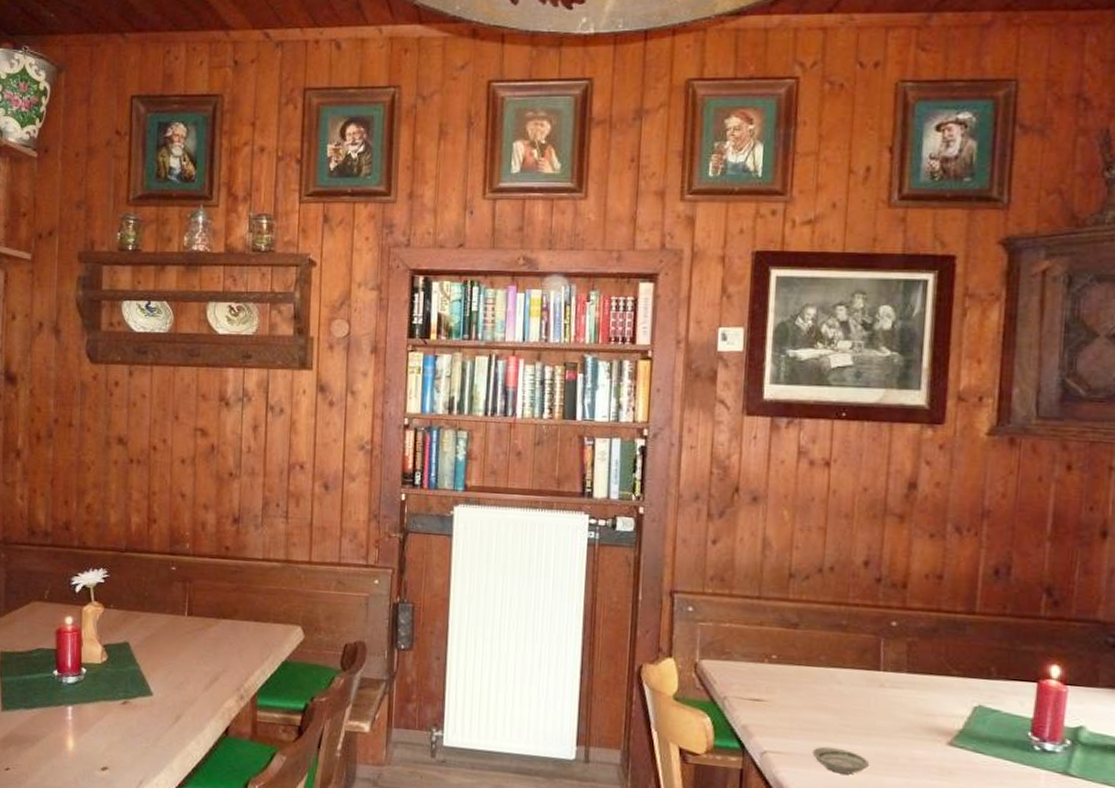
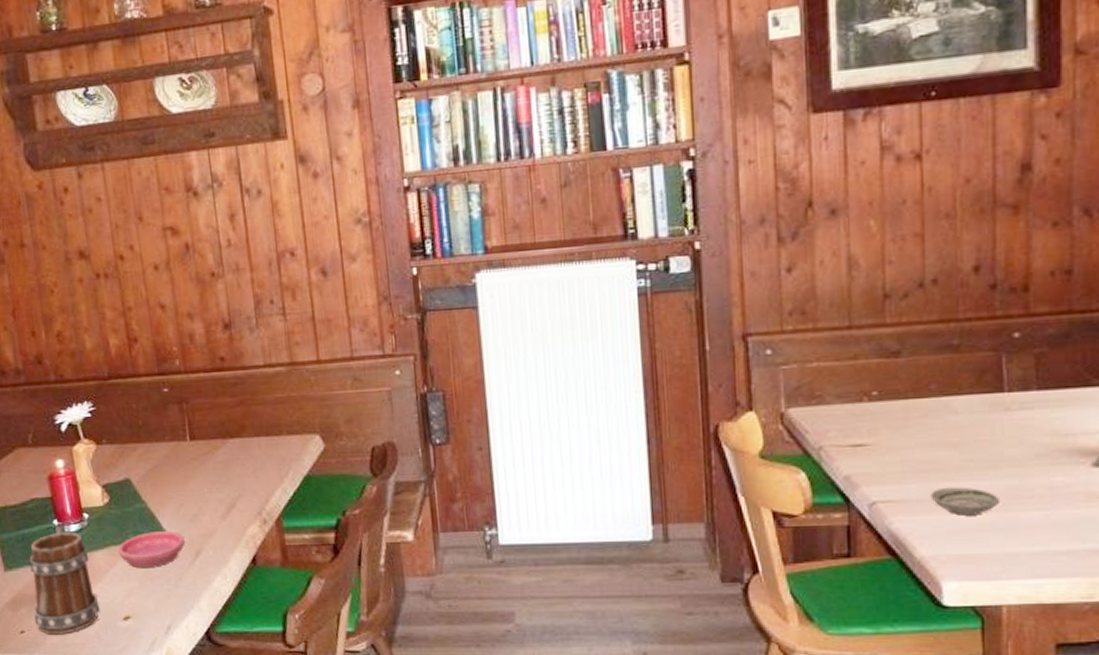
beer mug: none [21,676,82,777] -> present [29,526,100,635]
saucer: none [107,692,168,726] -> present [118,531,185,568]

